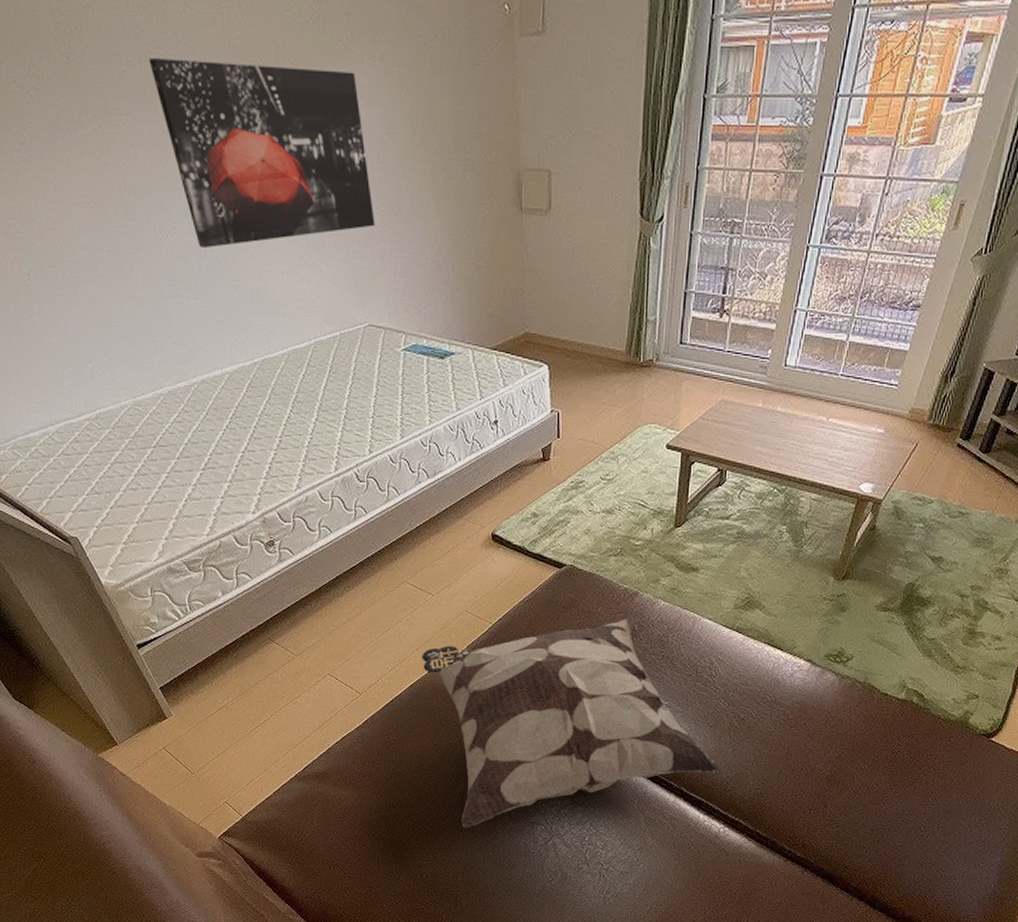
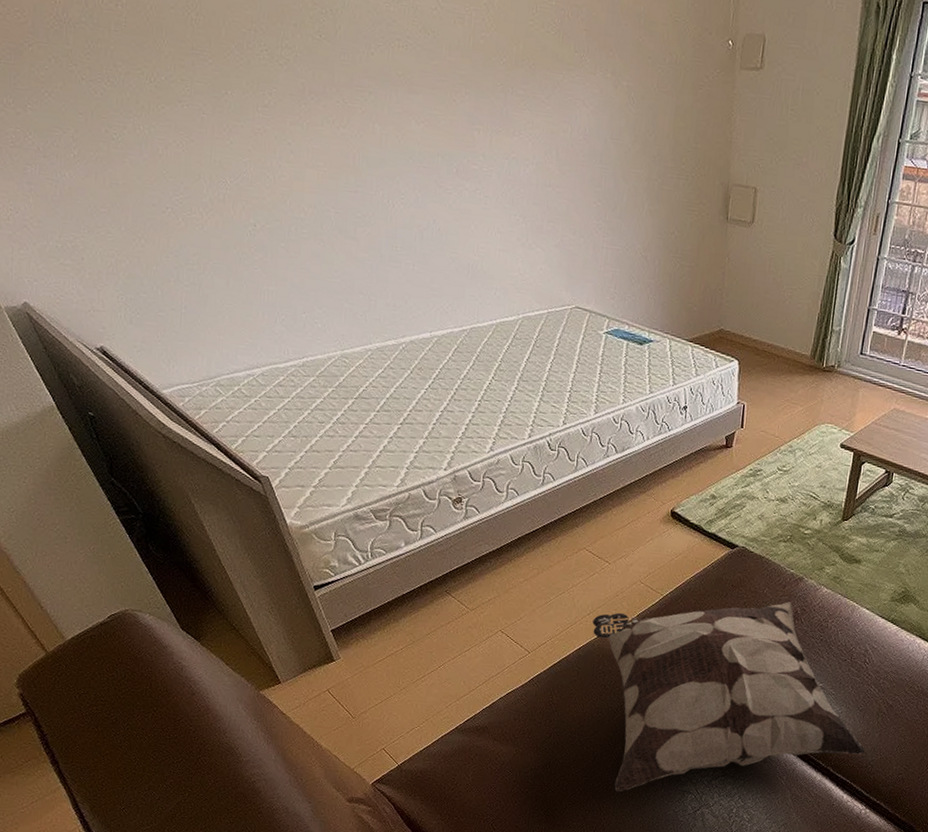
wall art: present [149,58,375,249] -> none [397,46,592,221]

